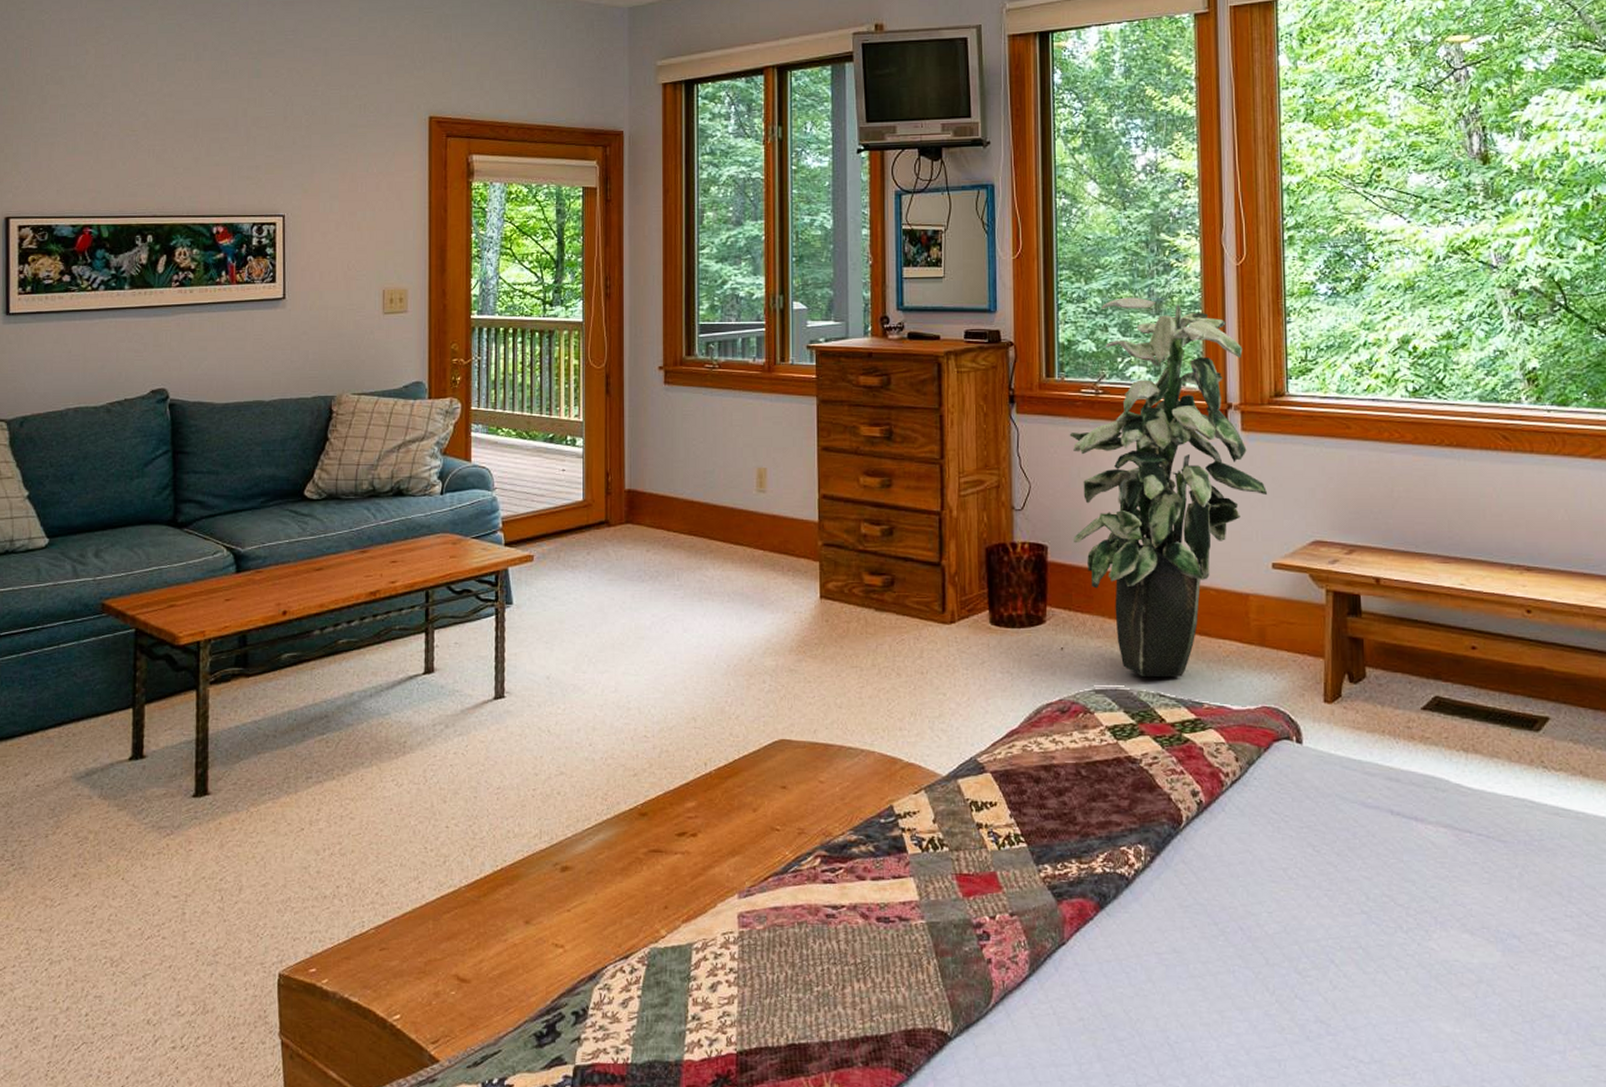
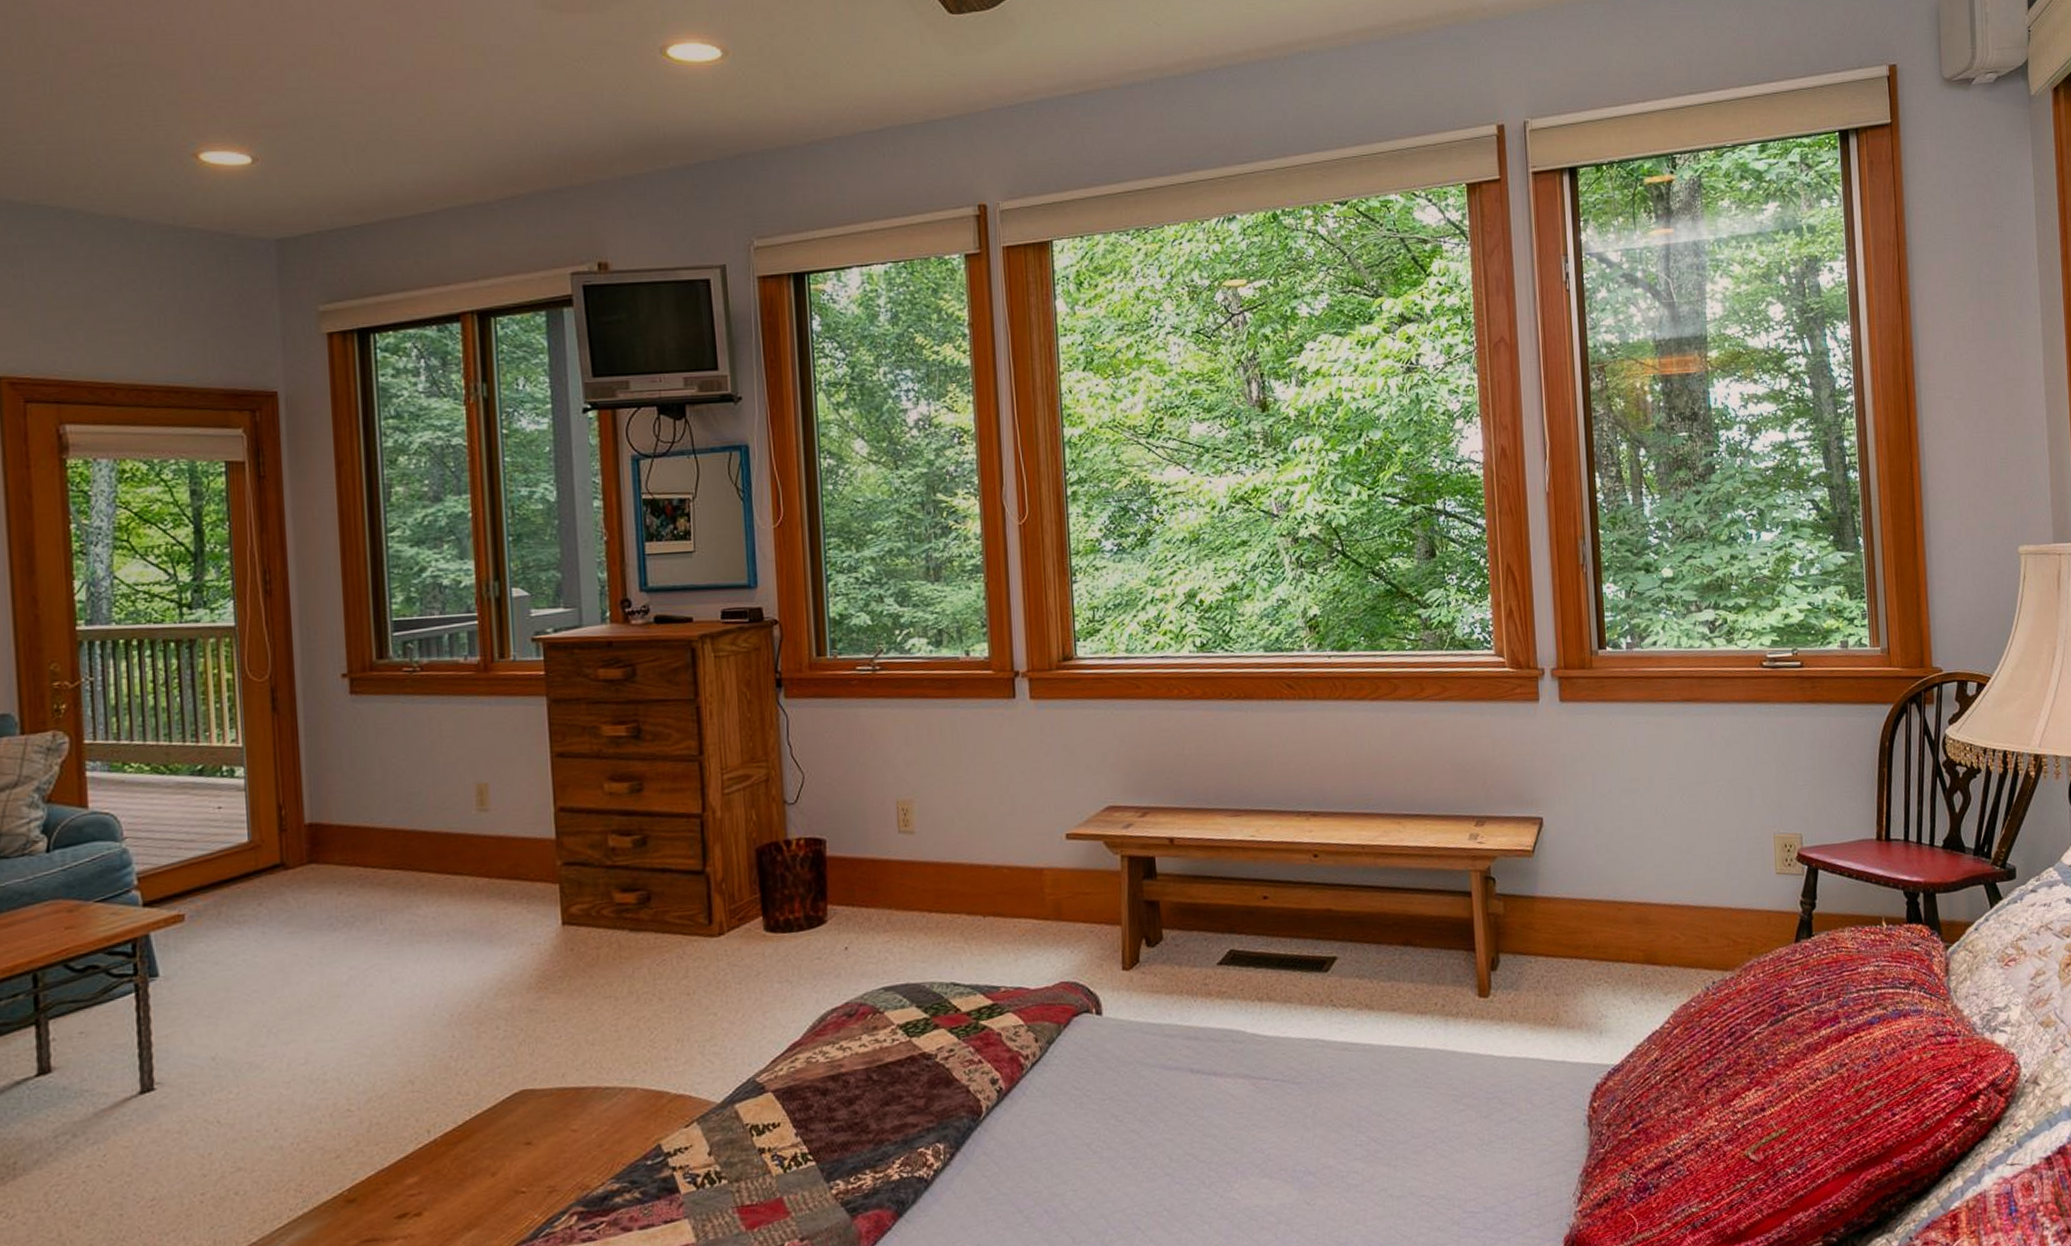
indoor plant: present [1069,297,1268,677] -> none [845,563,1059,967]

